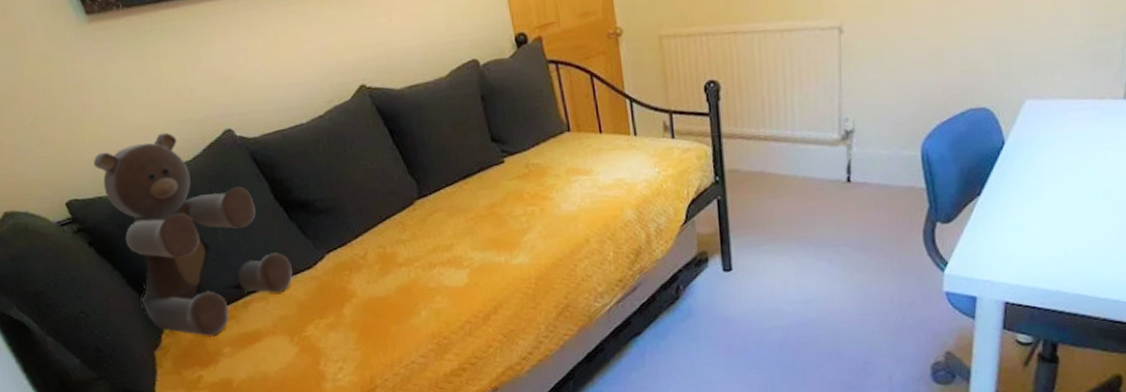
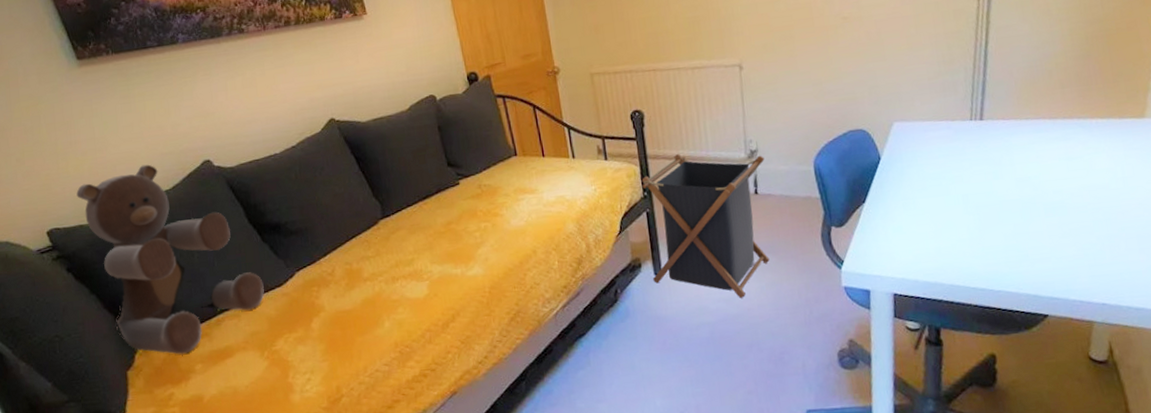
laundry basket: none [713,132,862,300] -> present [642,153,770,298]

